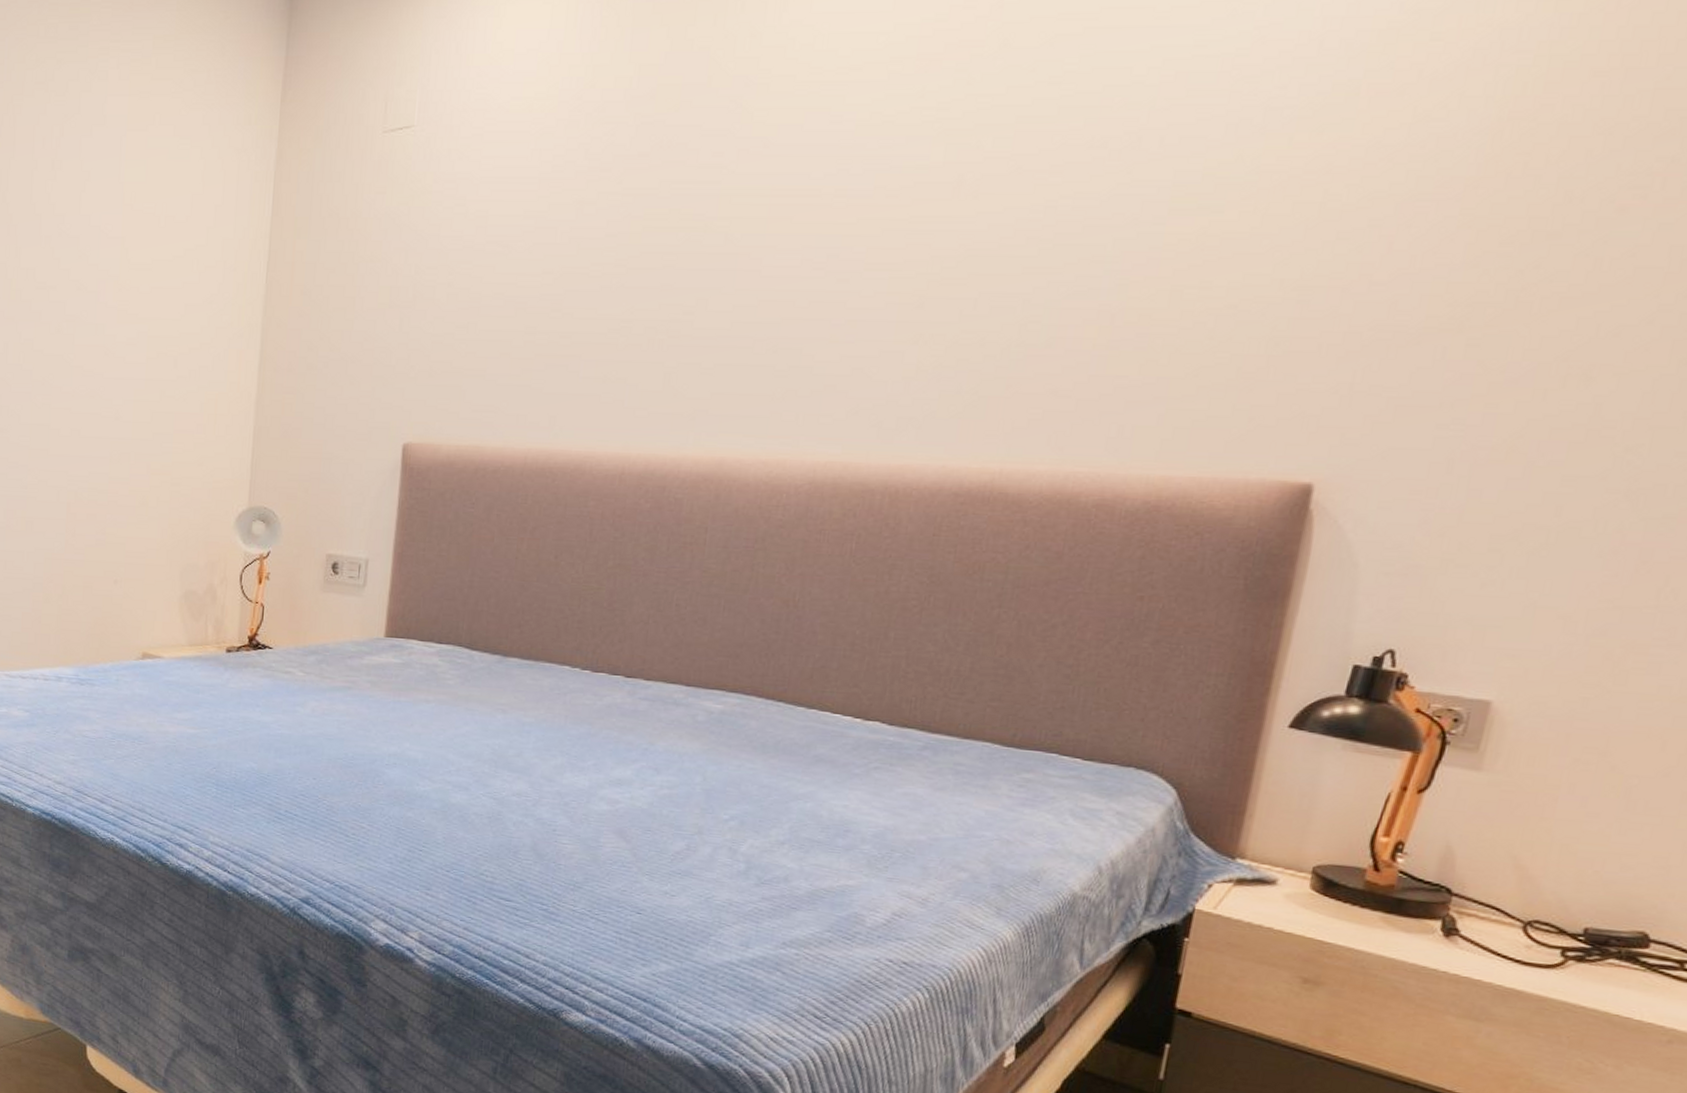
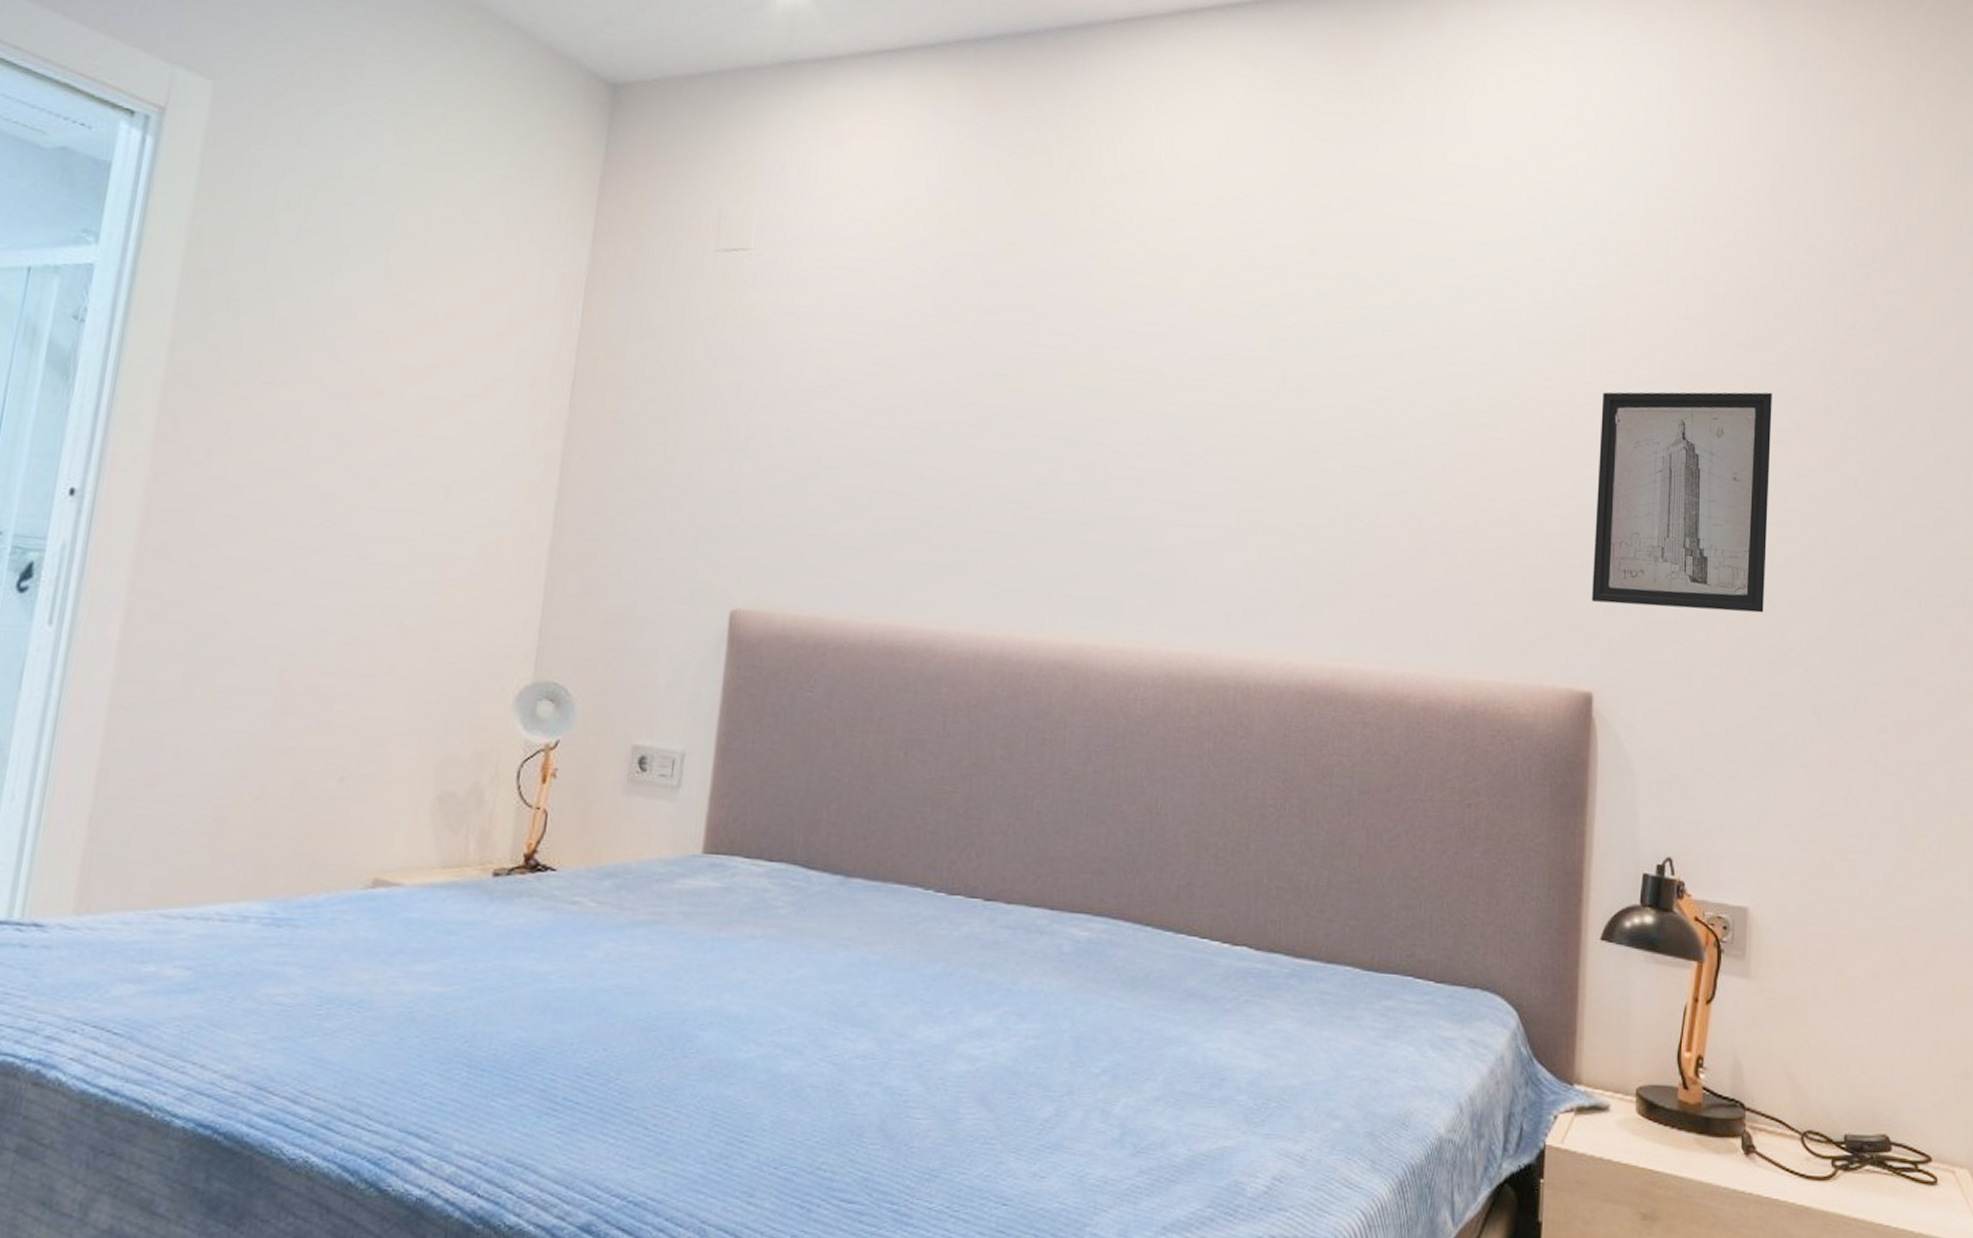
wall art: none [1325,127,1636,390] -> present [1591,391,1772,613]

